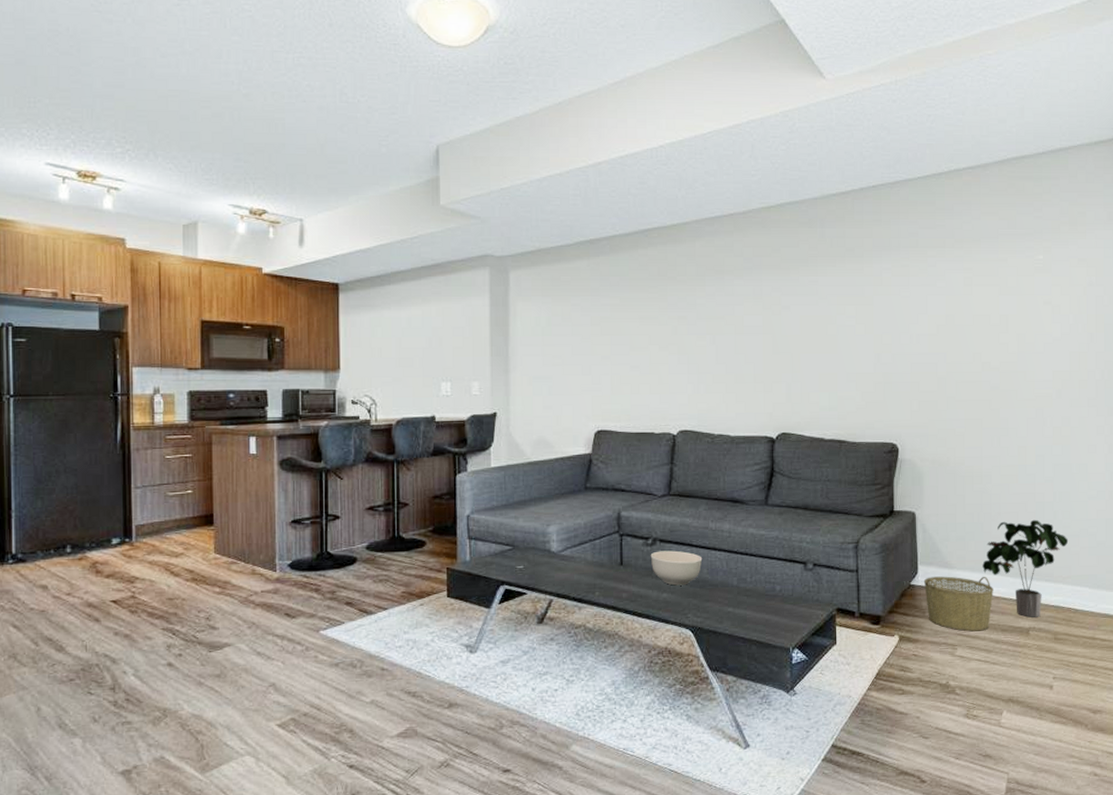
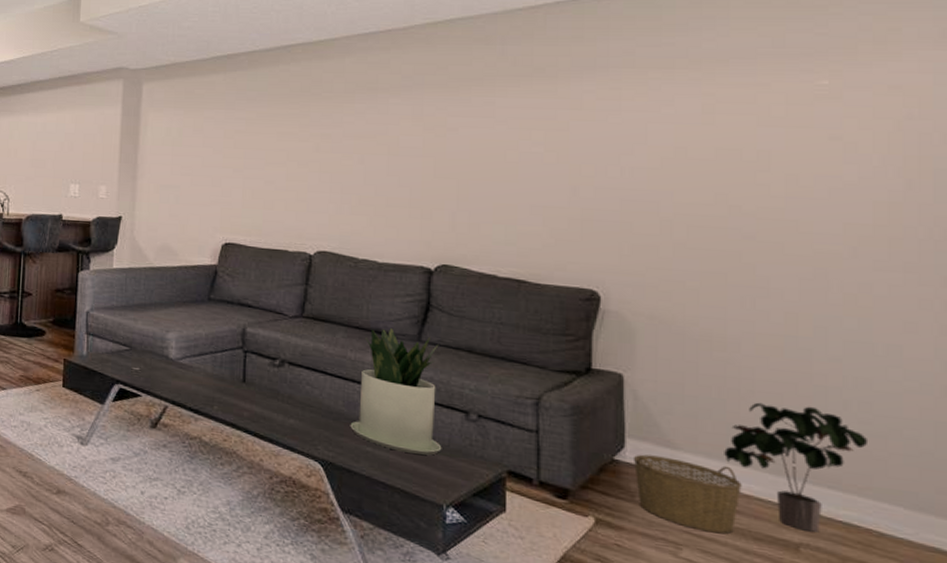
bowl: present [650,550,703,586] -> none [277,373,338,415]
planter: none [714,496,787,607] -> present [350,328,442,455]

